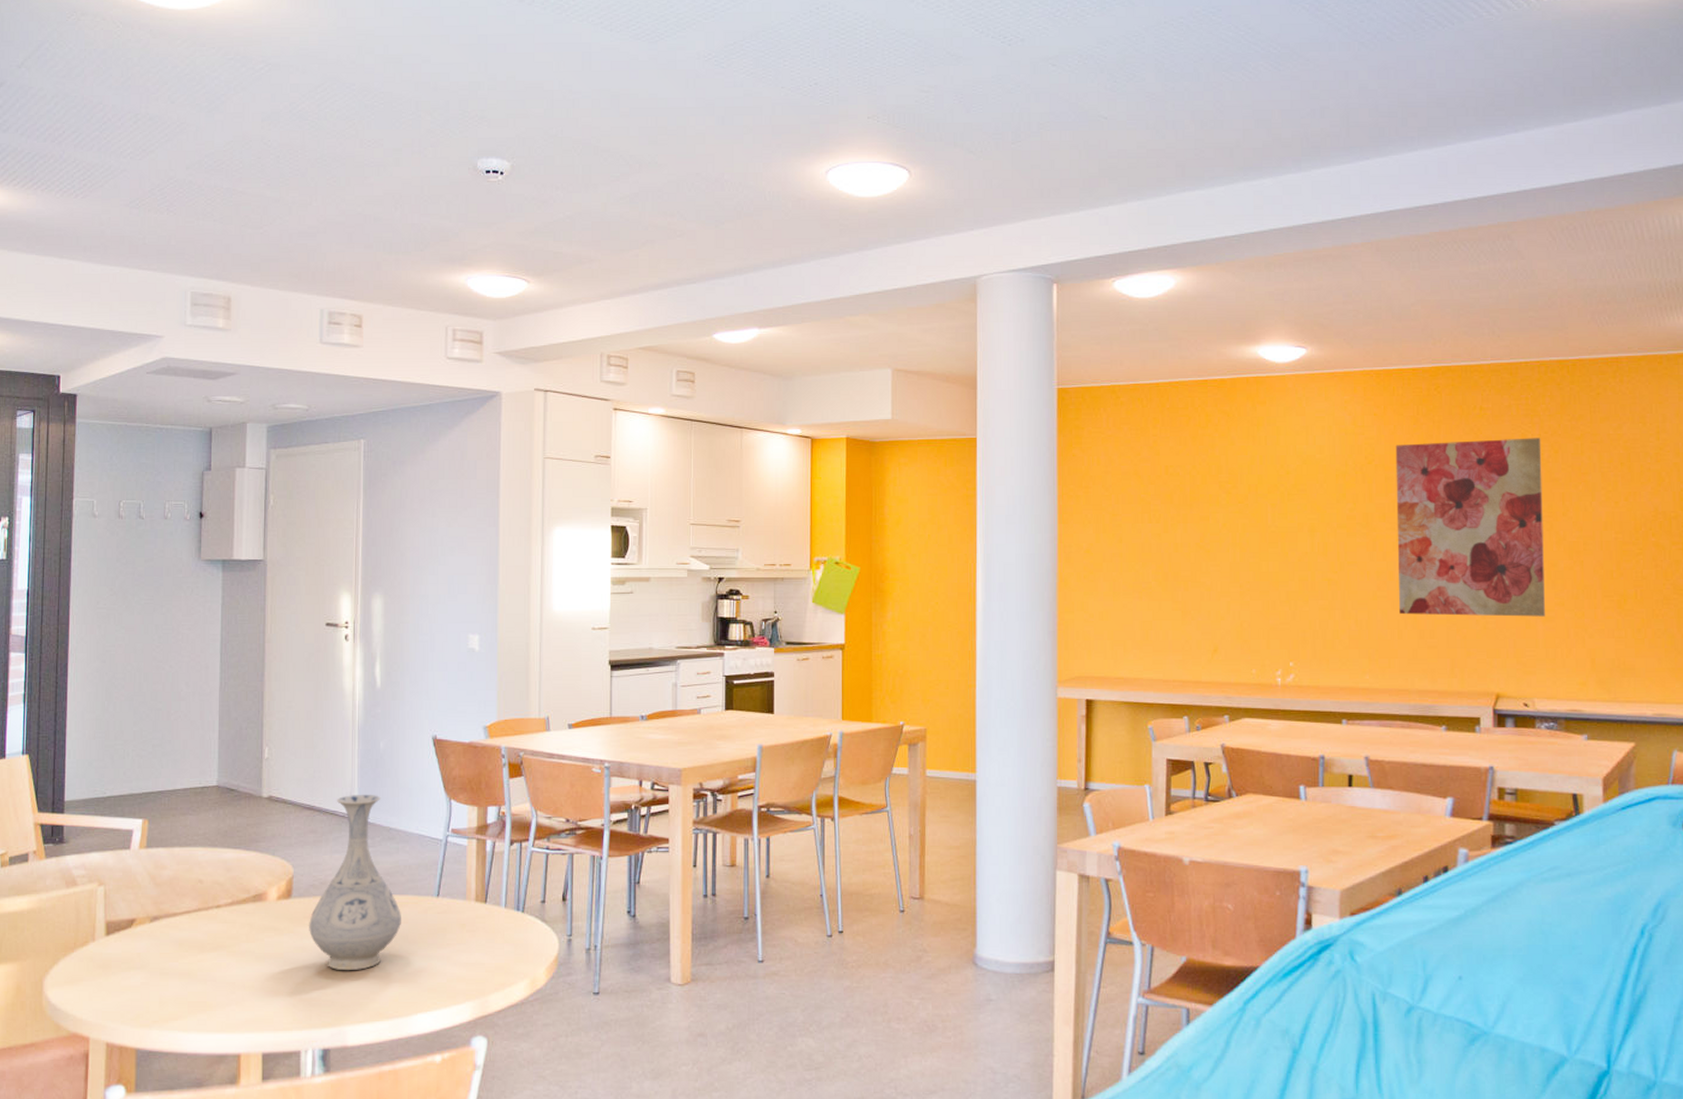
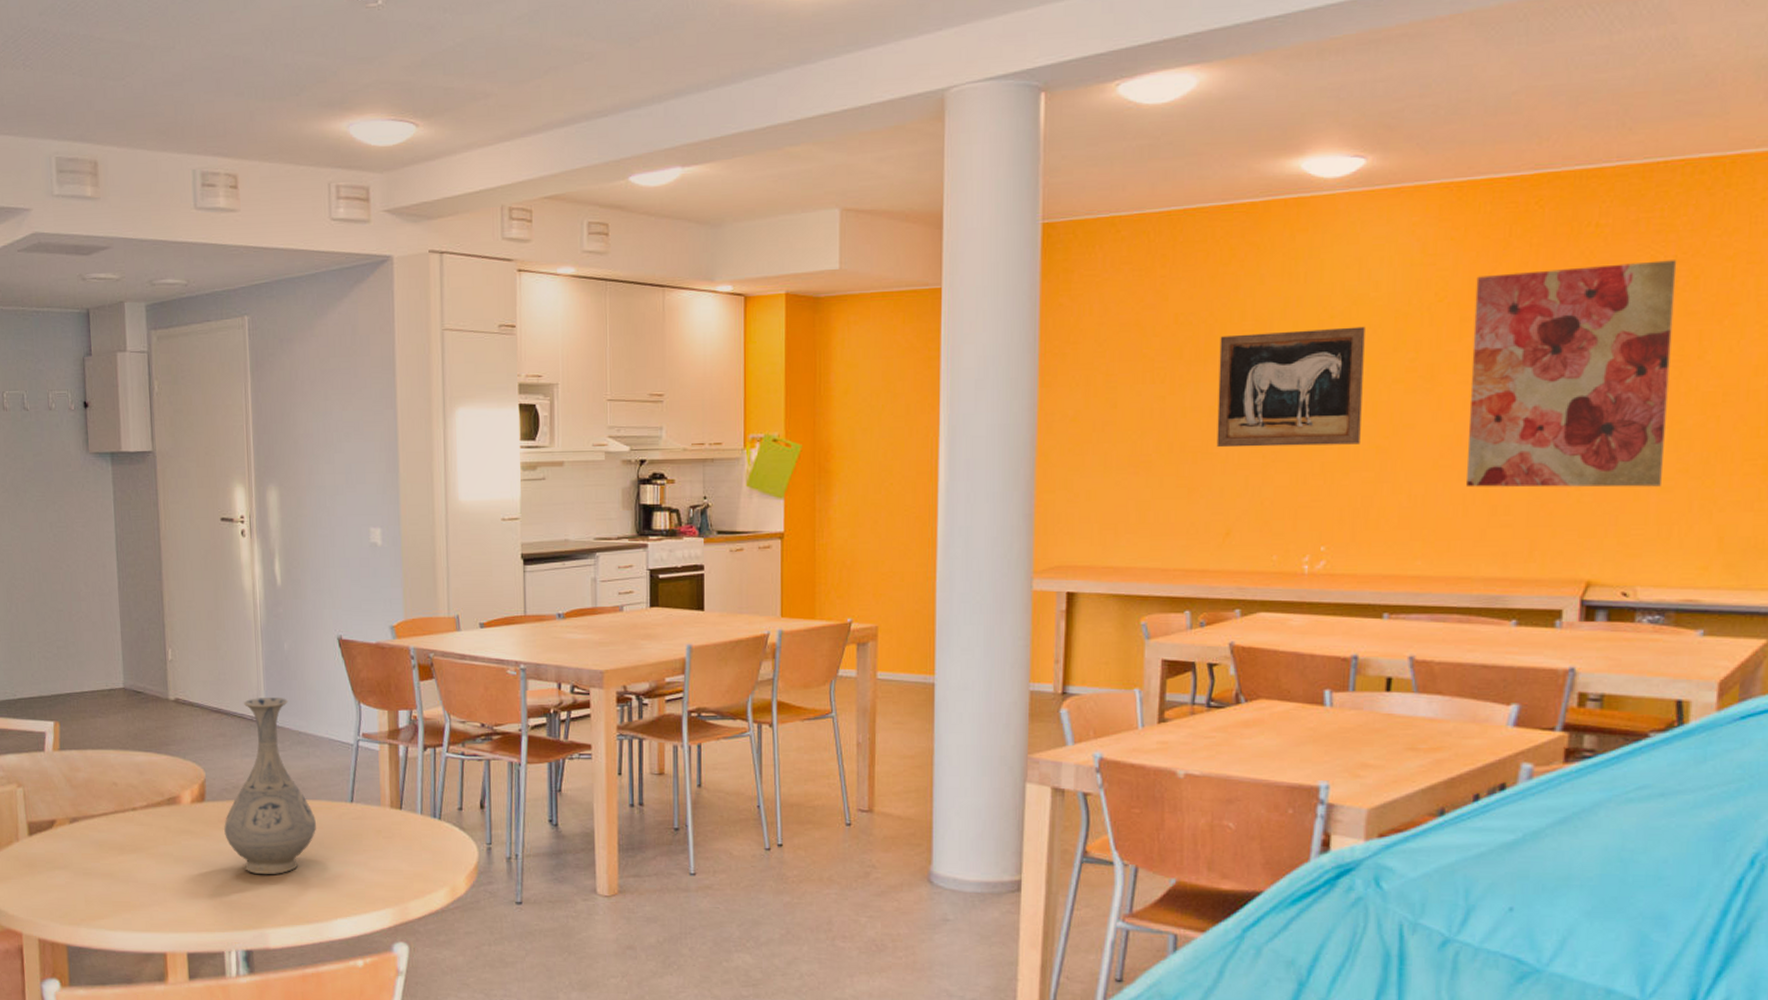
wall art: none [1202,481,1315,578] -> present [1216,326,1365,448]

